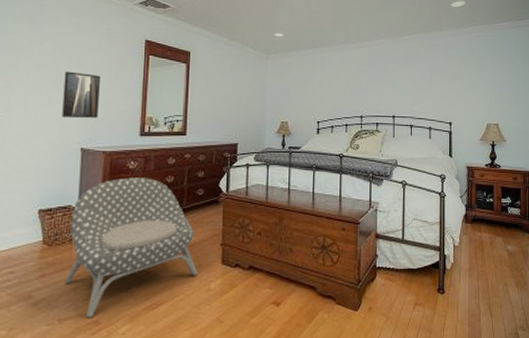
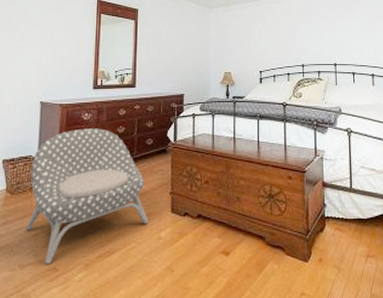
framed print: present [62,71,100,118] -> none [24,31,57,73]

